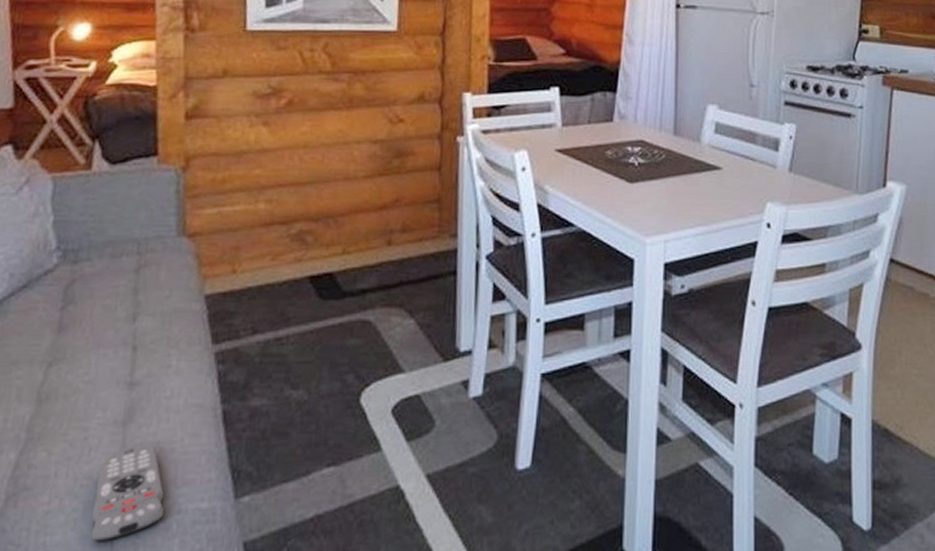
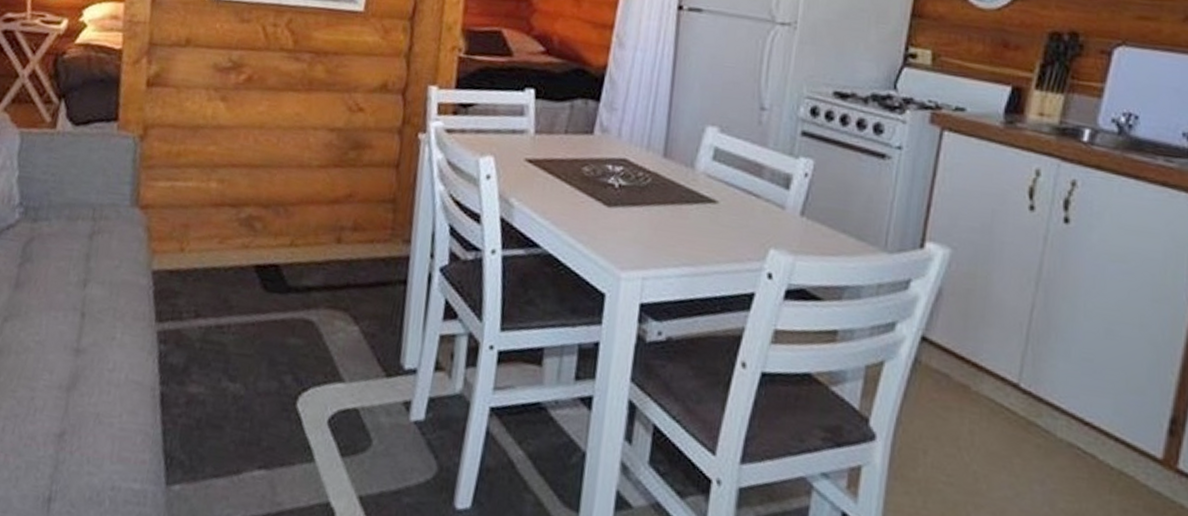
remote control: present [90,445,164,542] -> none [30,414,100,505]

